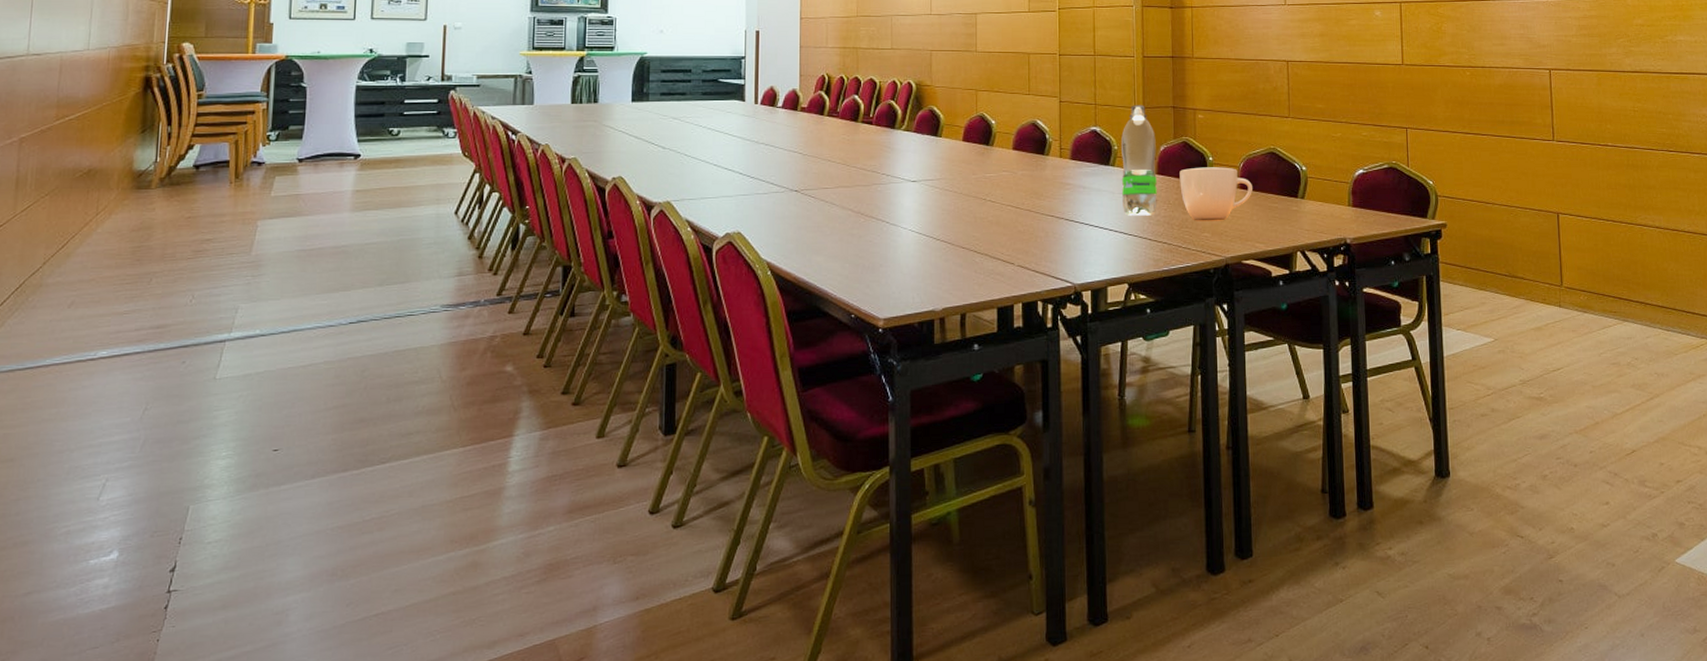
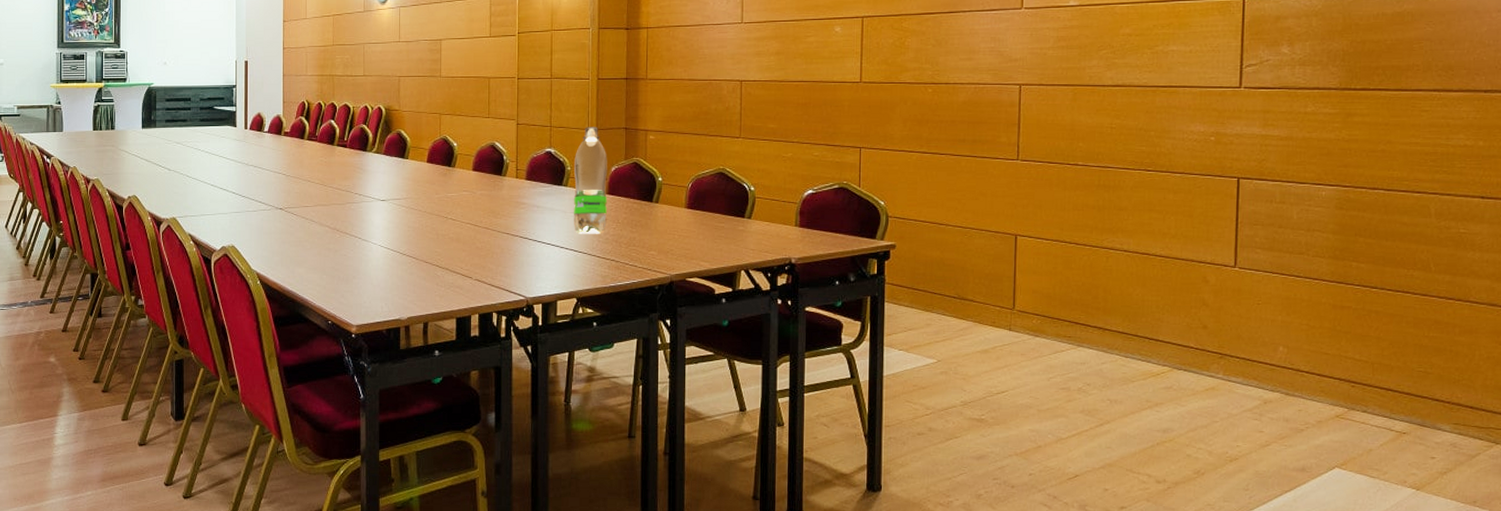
cup: present [1179,167,1252,221] -> none [629,187,700,240]

